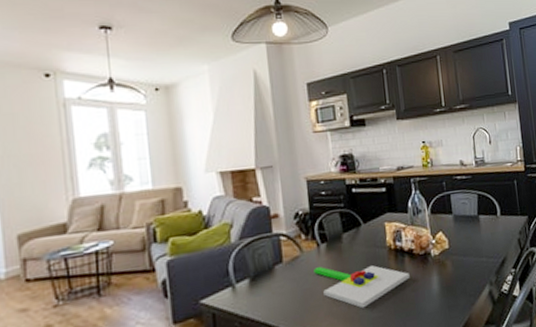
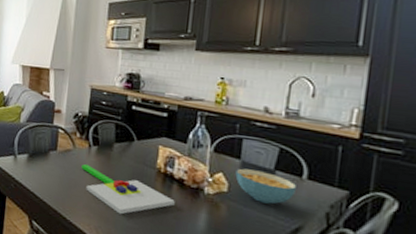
cereal bowl: none [451,219,496,248] -> present [235,168,296,204]

